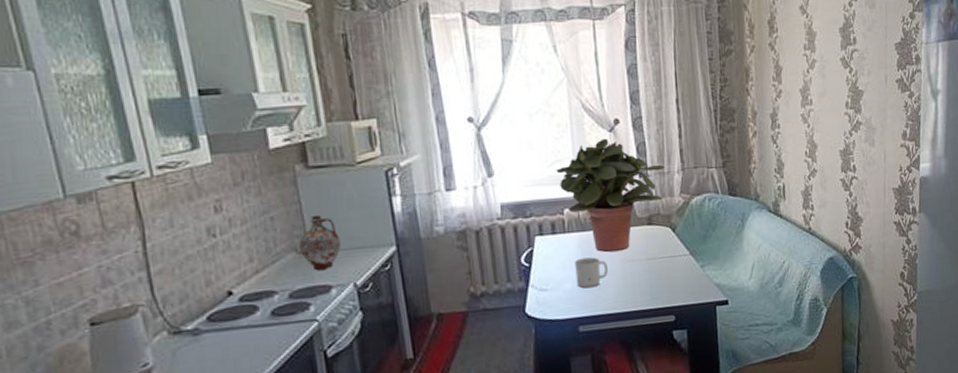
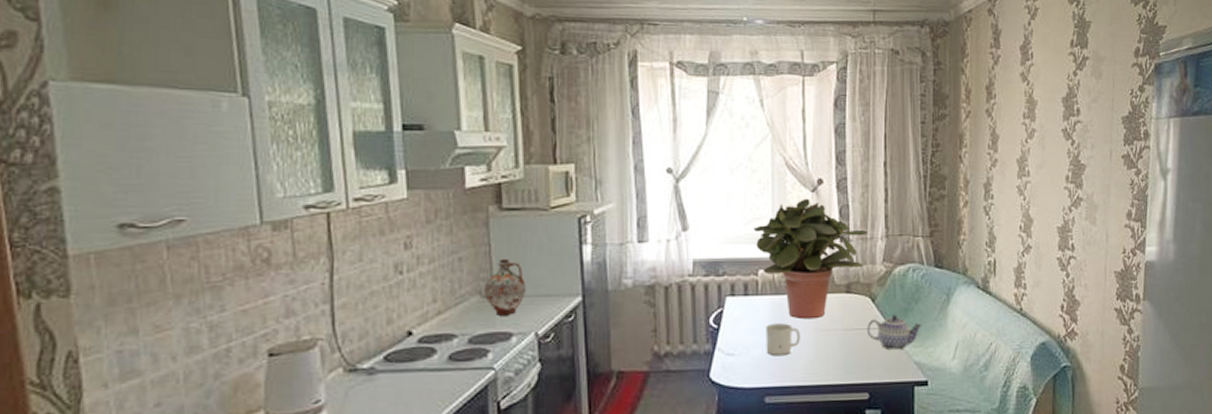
teapot: none [669,241,720,275] -> present [866,314,922,351]

